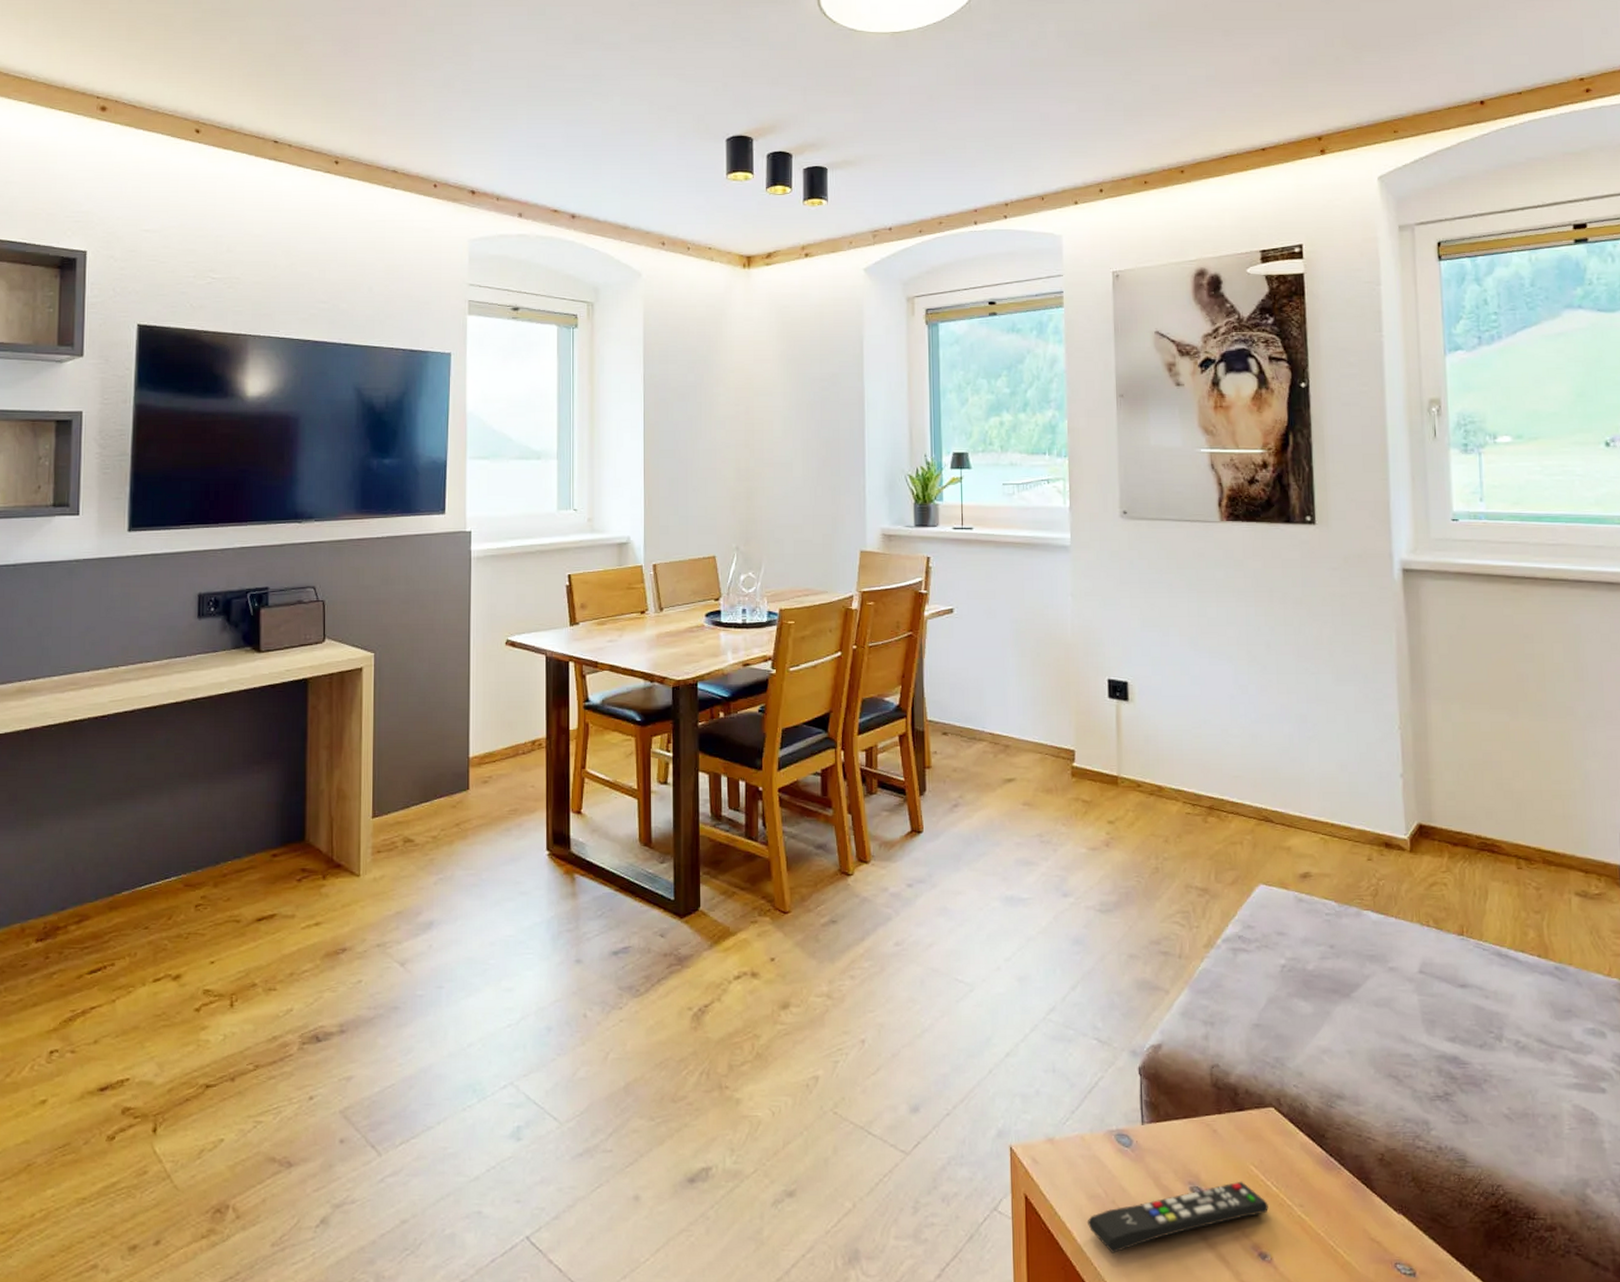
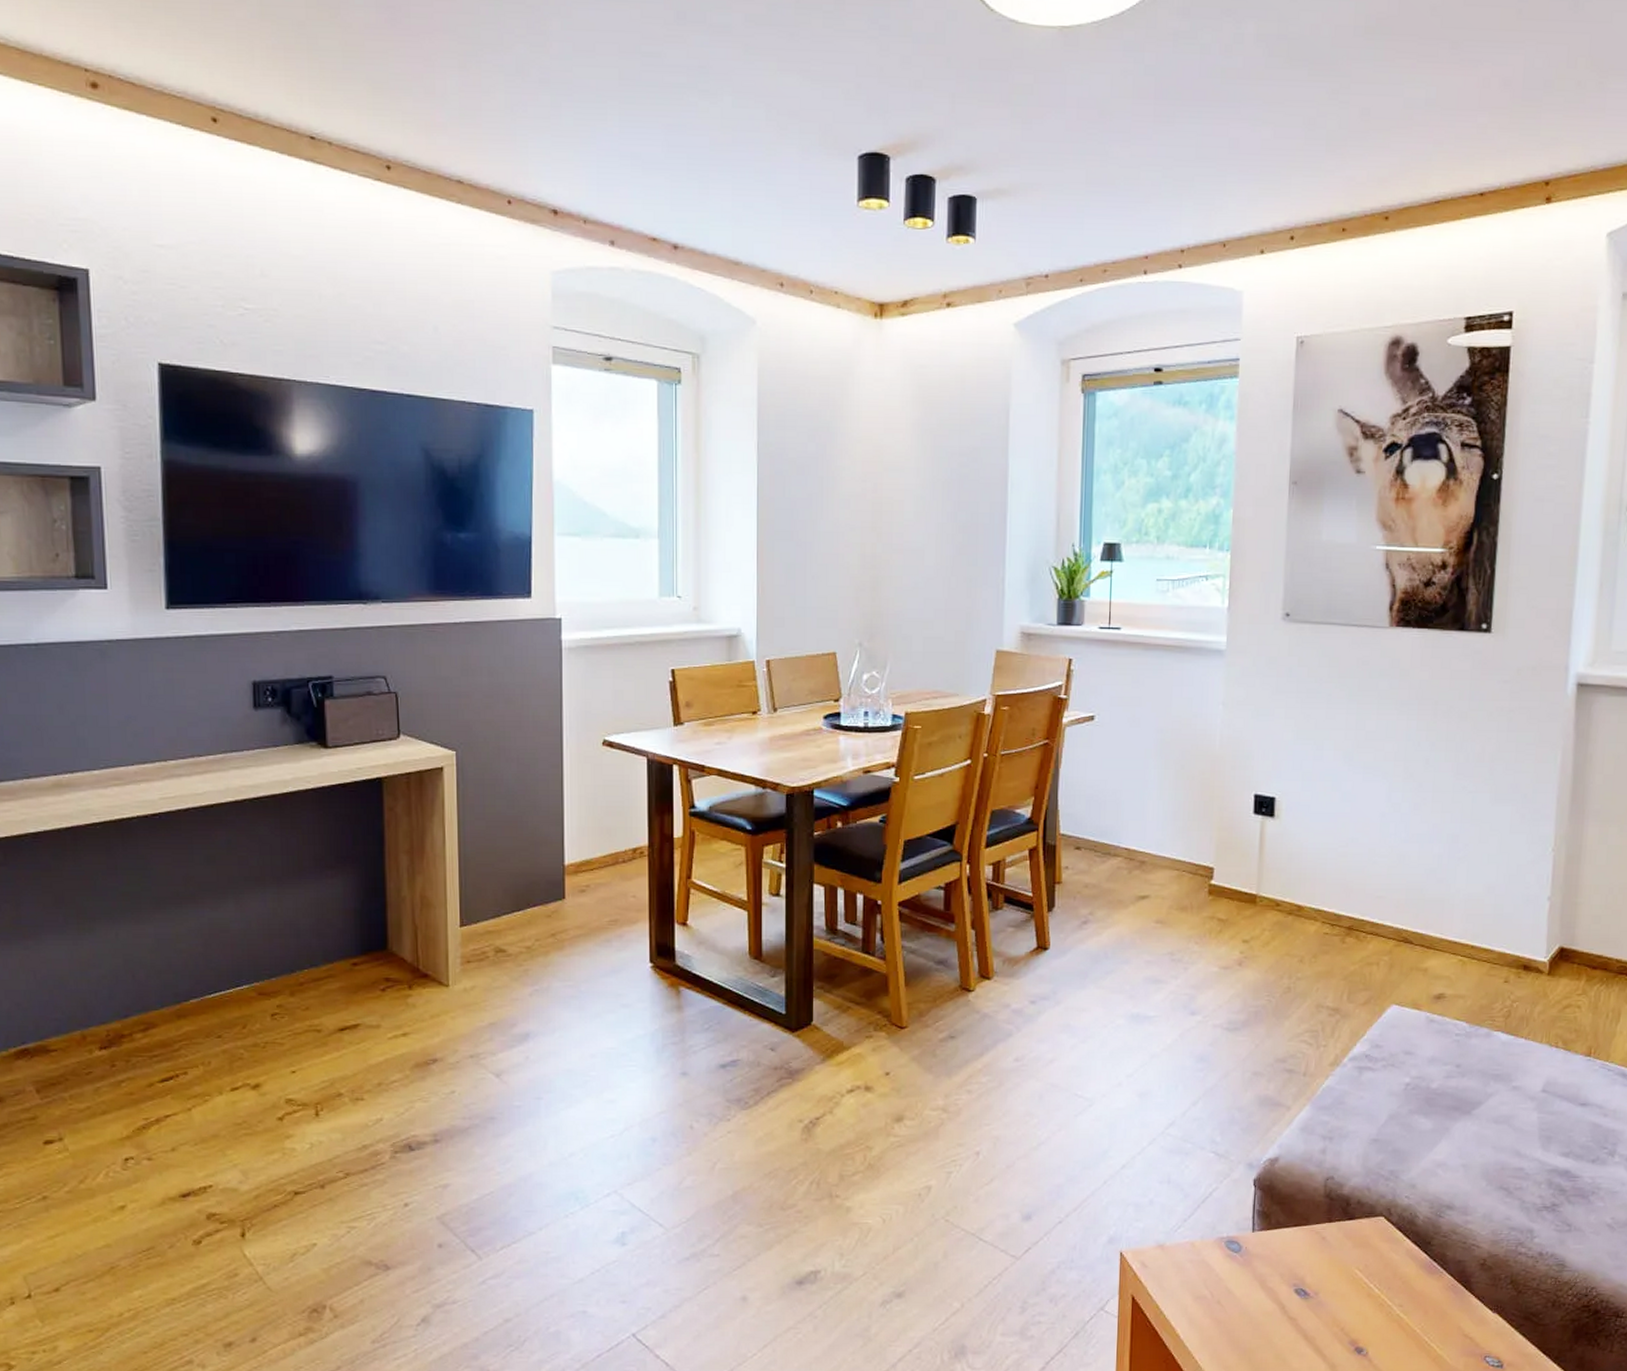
remote control: present [1087,1181,1268,1253] -> none [1191,1283,1369,1348]

